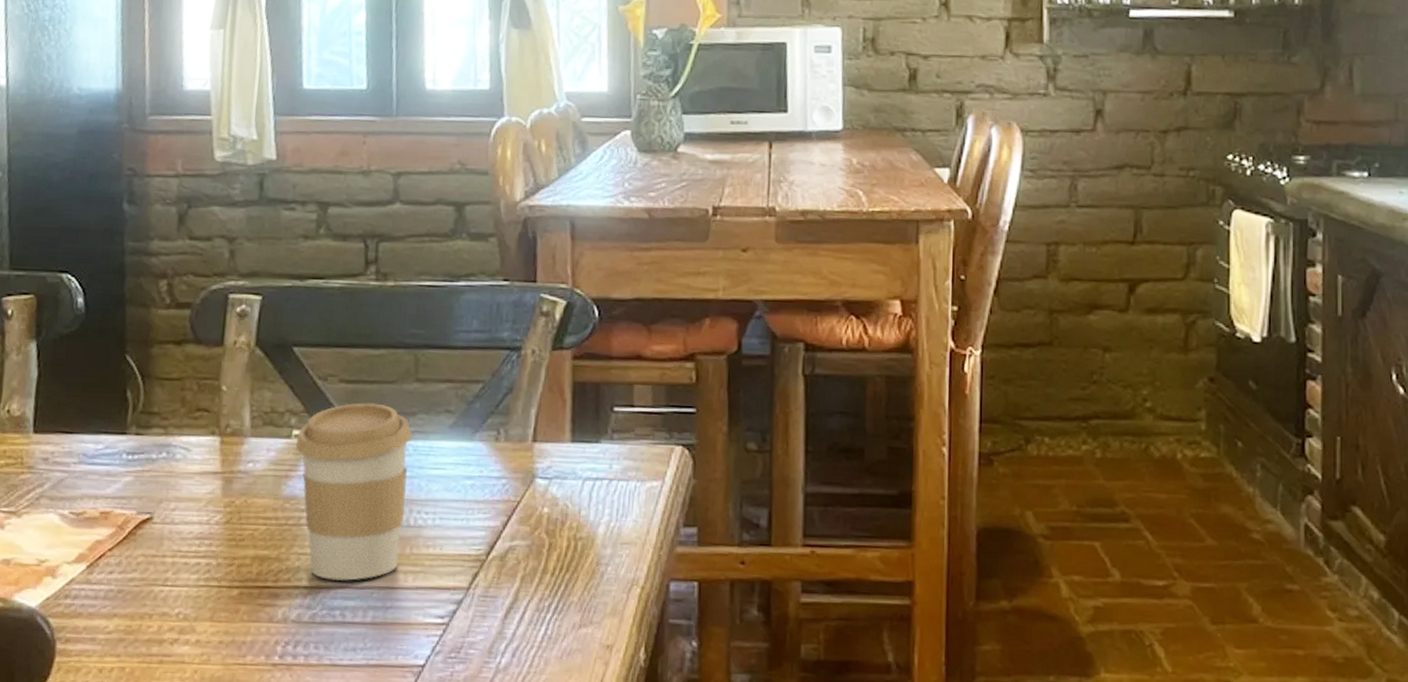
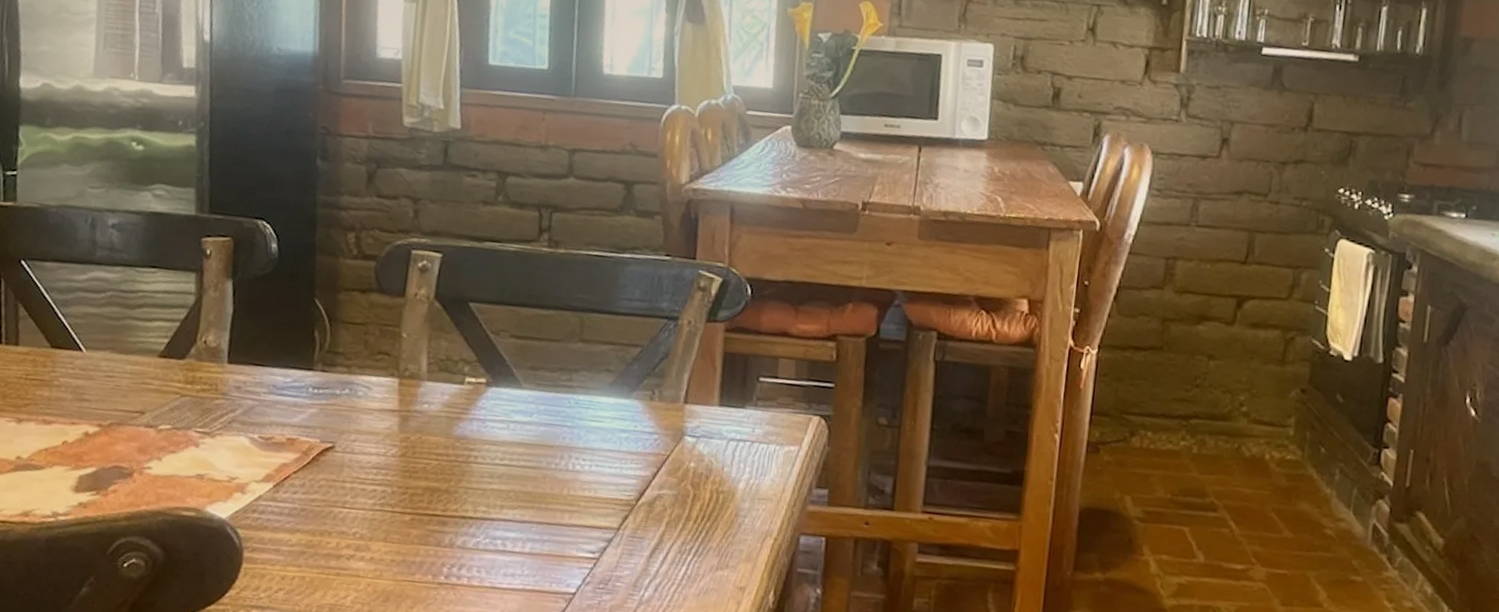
coffee cup: present [296,402,412,581] -> none [468,356,575,515]

